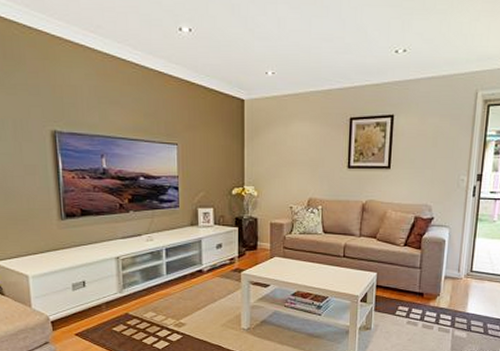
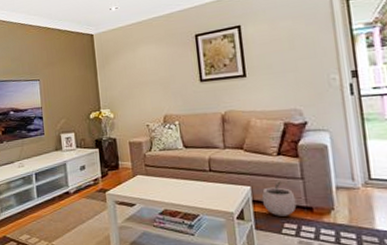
plant pot: none [384,269,412,300] -> present [261,181,297,216]

